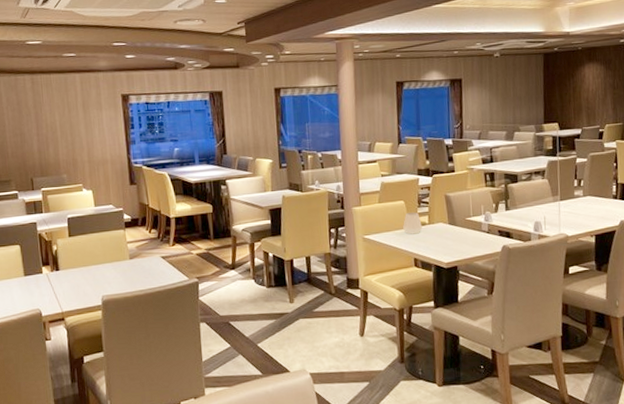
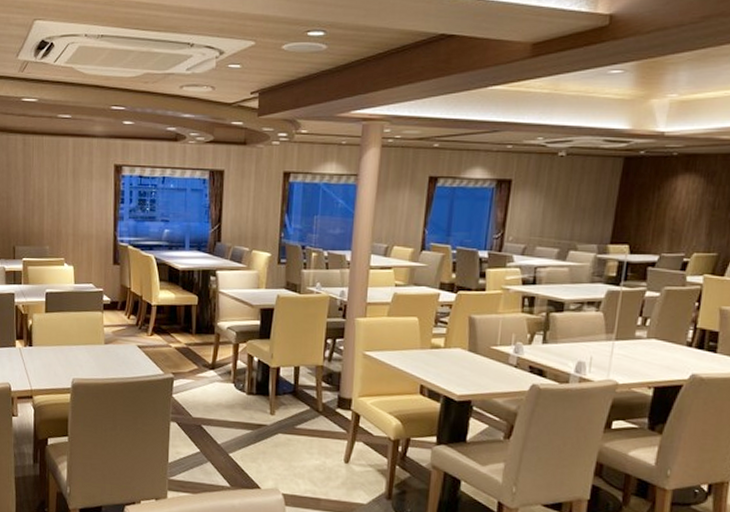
cup: present [403,212,422,235] -> none [412,331,436,358]

